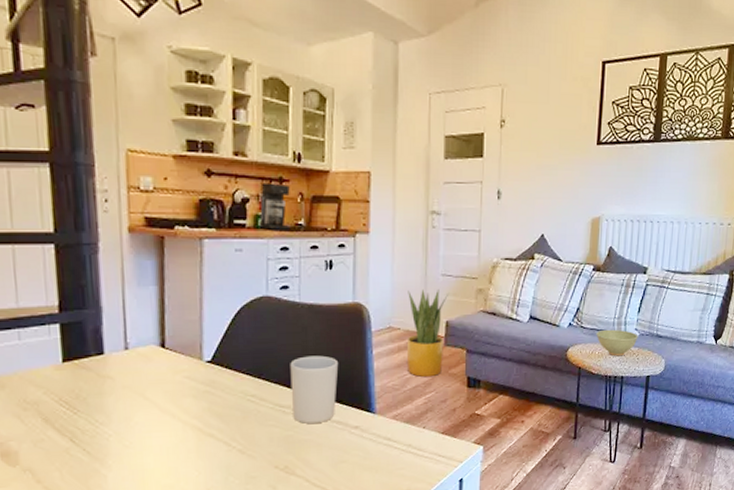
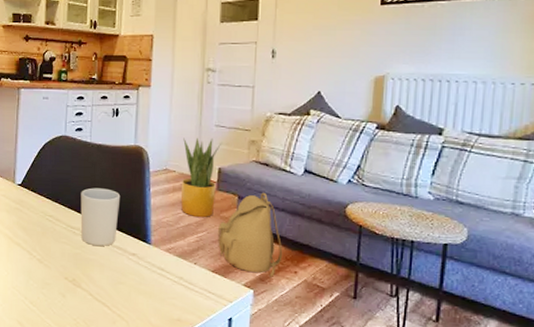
coffee maker: present [258,182,290,232] -> none [61,45,87,84]
backpack: none [447,343,511,431] -> present [218,192,283,278]
bowl: present [596,329,638,357] -> none [380,189,433,220]

